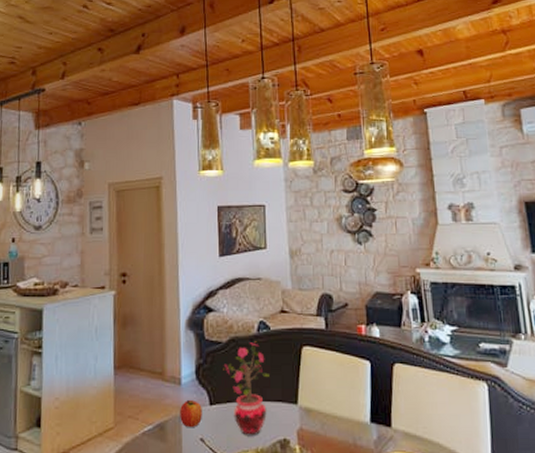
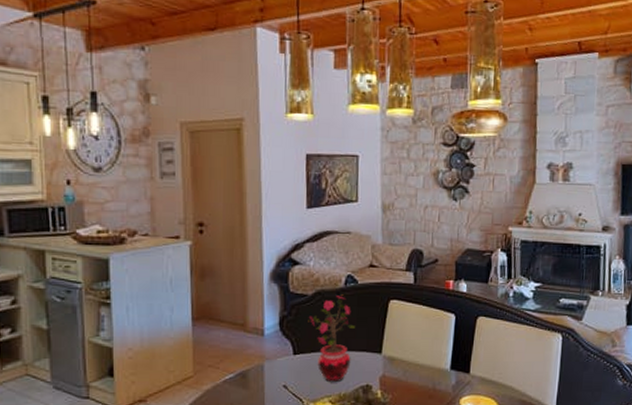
apple: present [179,399,202,428] -> none [261,349,286,376]

